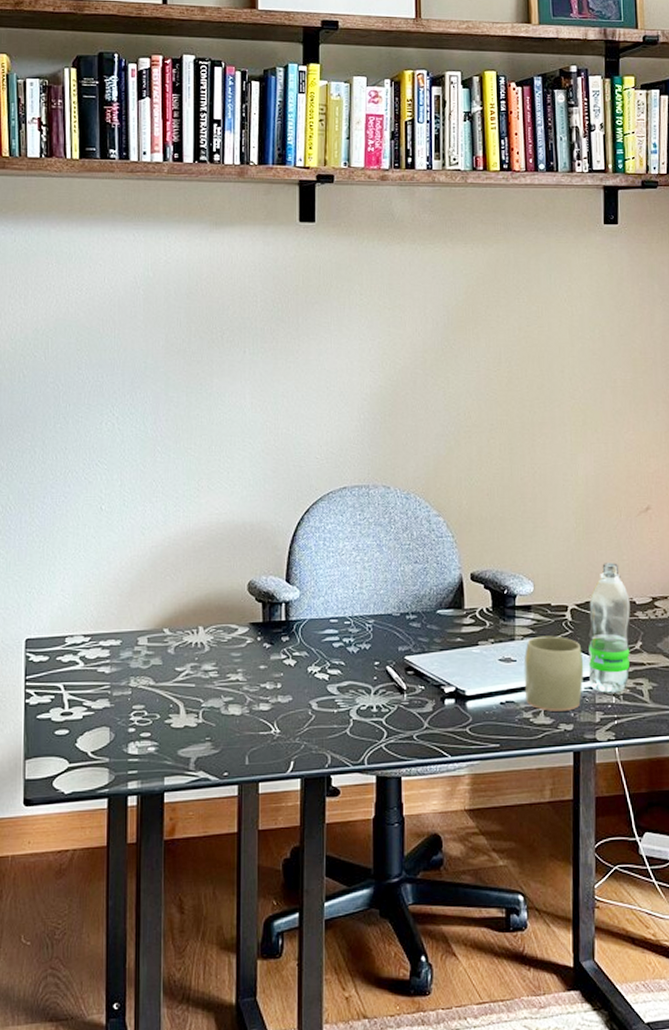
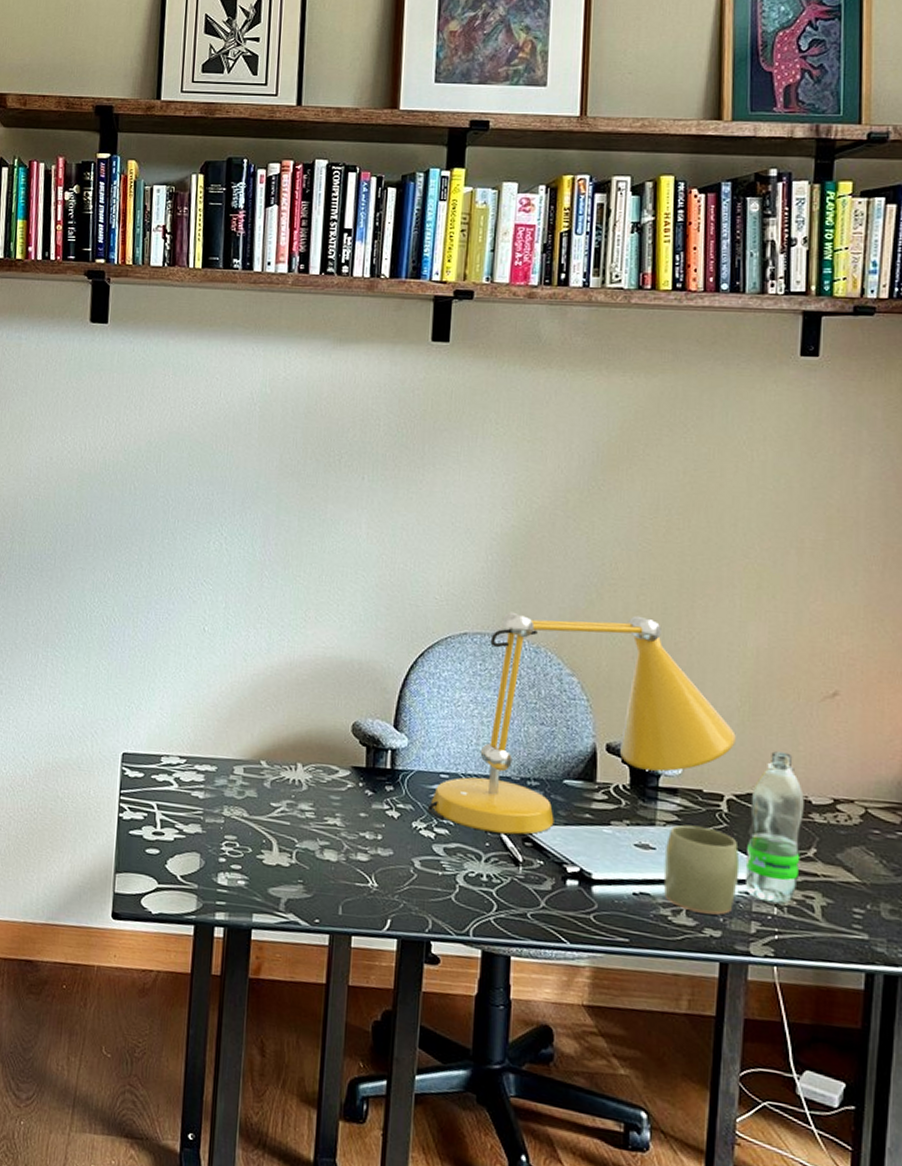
table lamp: none [320,457,574,667] -> present [427,611,736,835]

